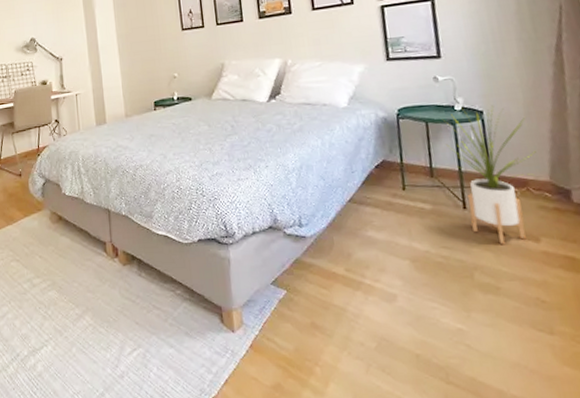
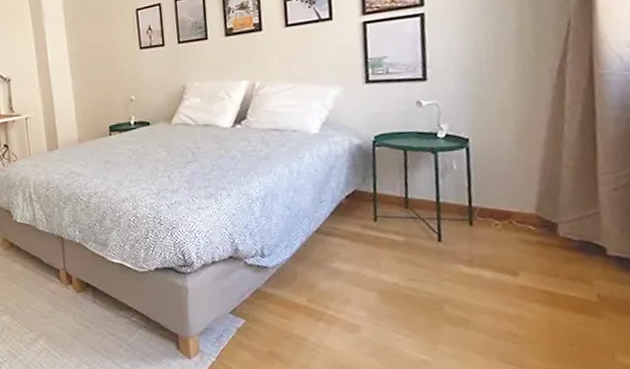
house plant: present [442,105,536,244] -> none [422,132,524,277]

